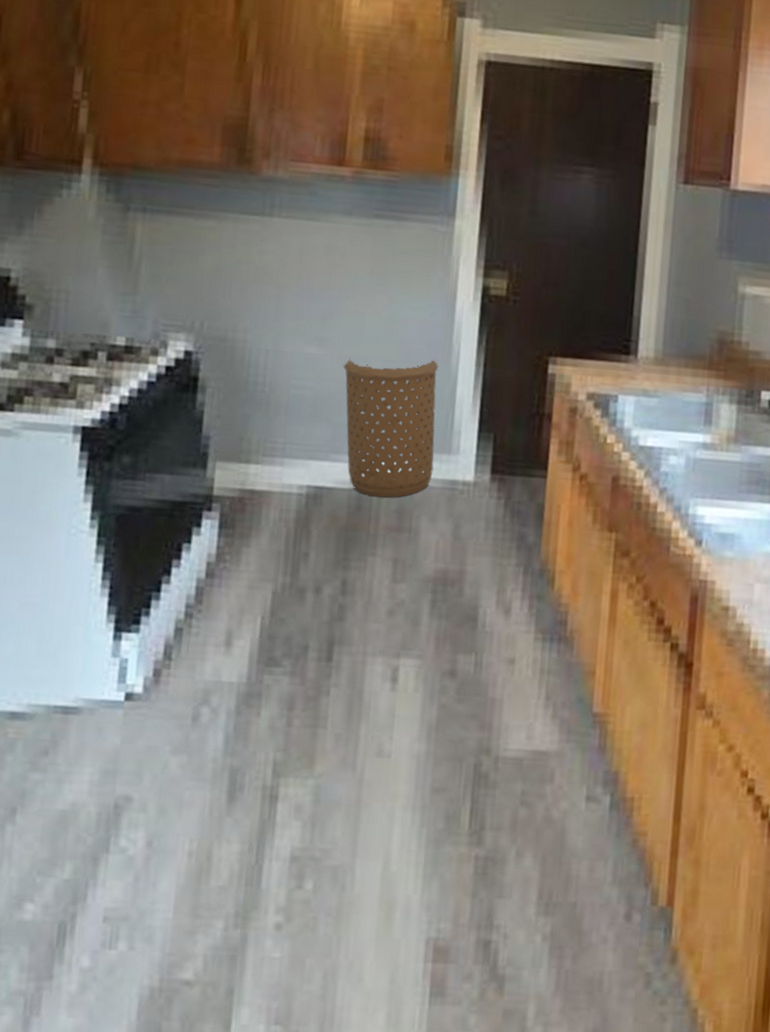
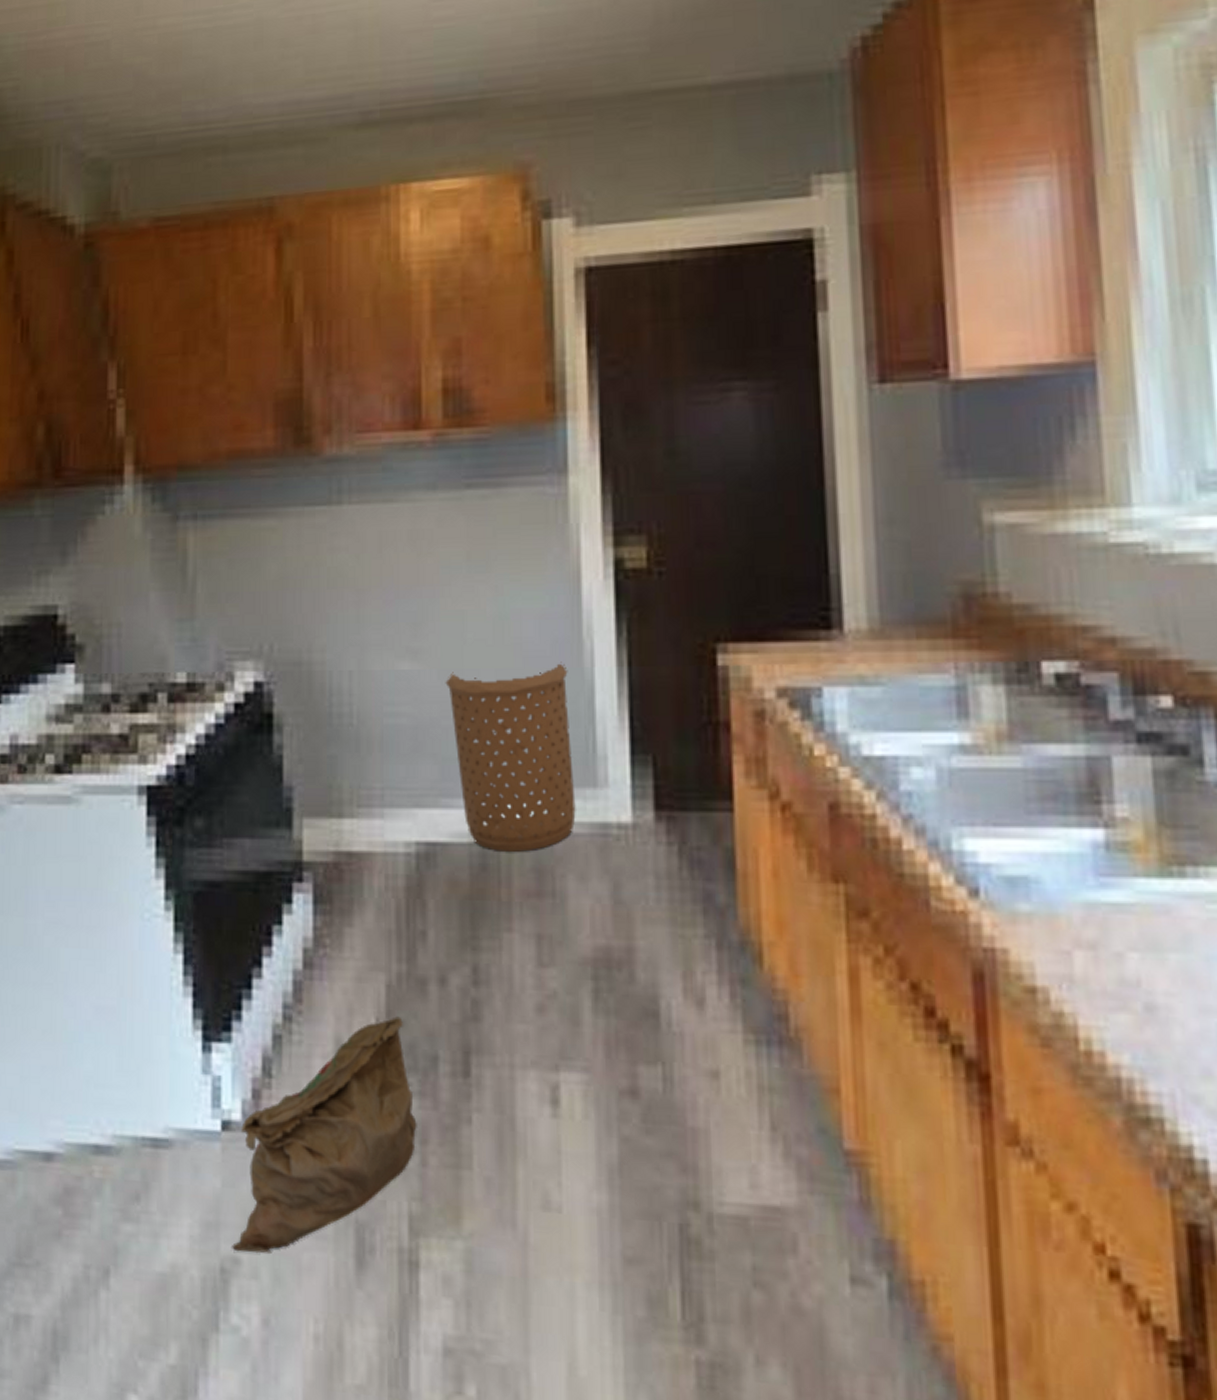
bag: none [124,616,287,793] -> present [231,1016,417,1254]

